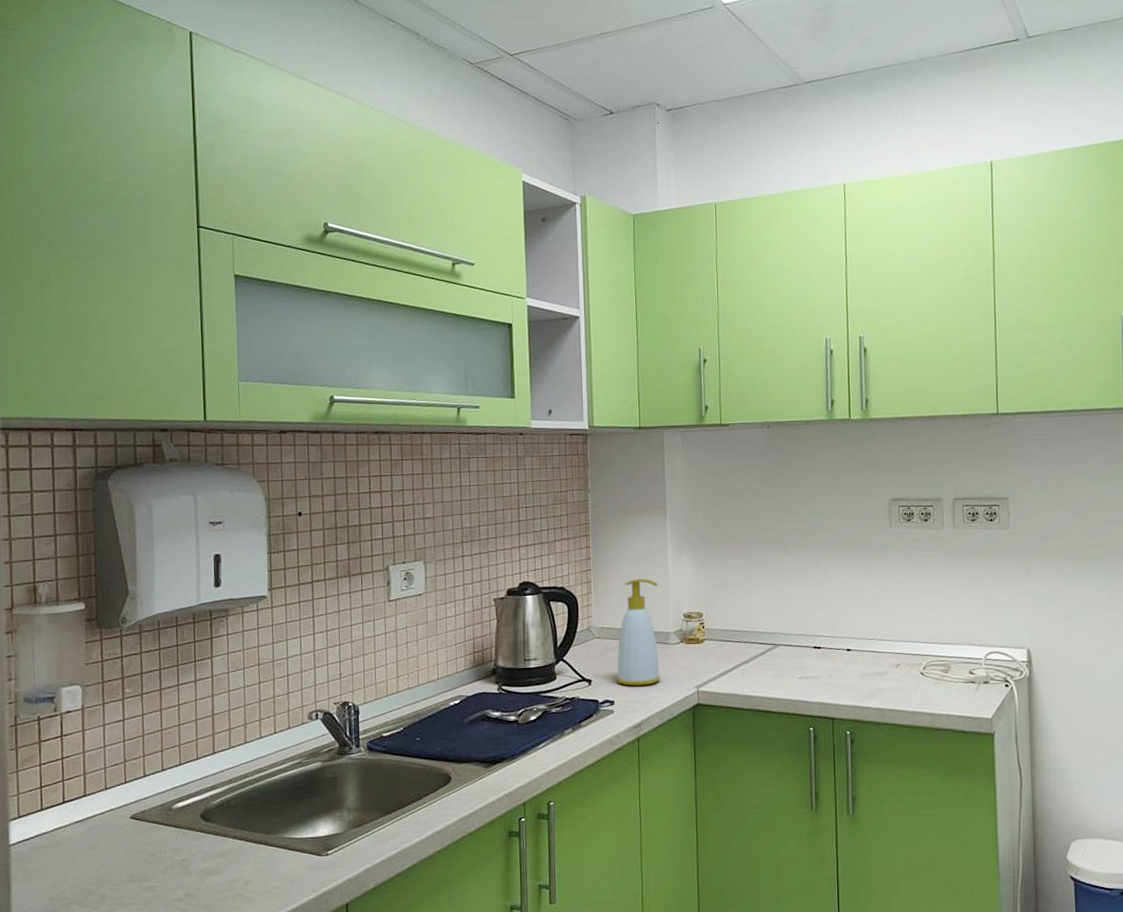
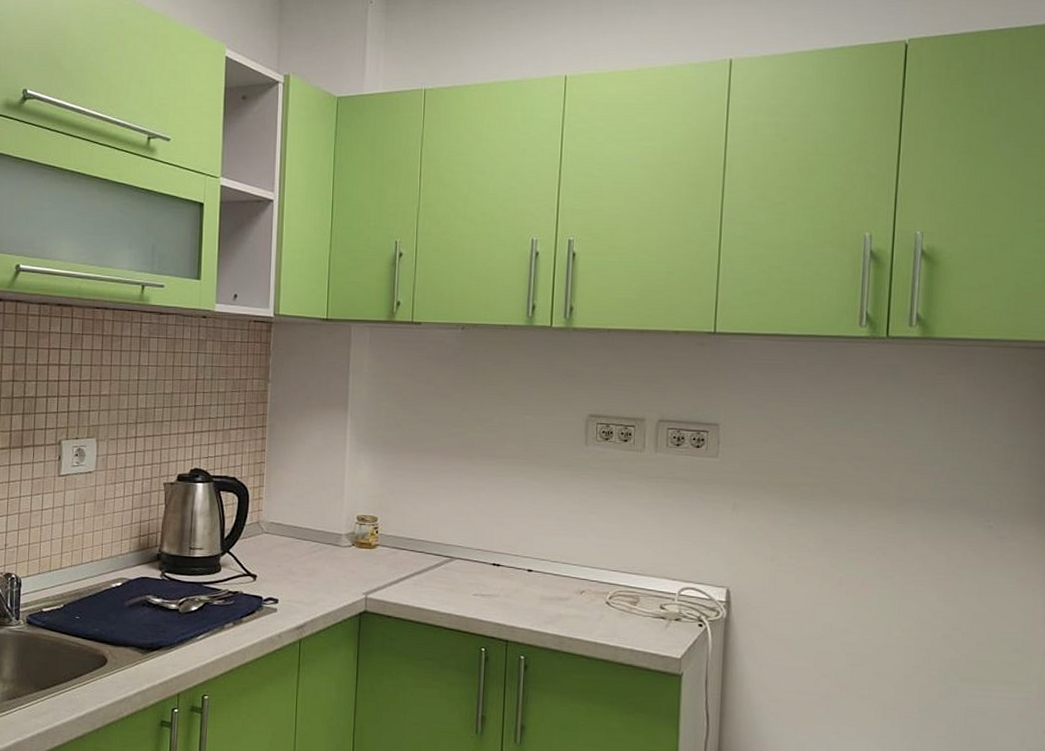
soap bottle: present [616,578,661,686] -> none [282,475,333,587]

